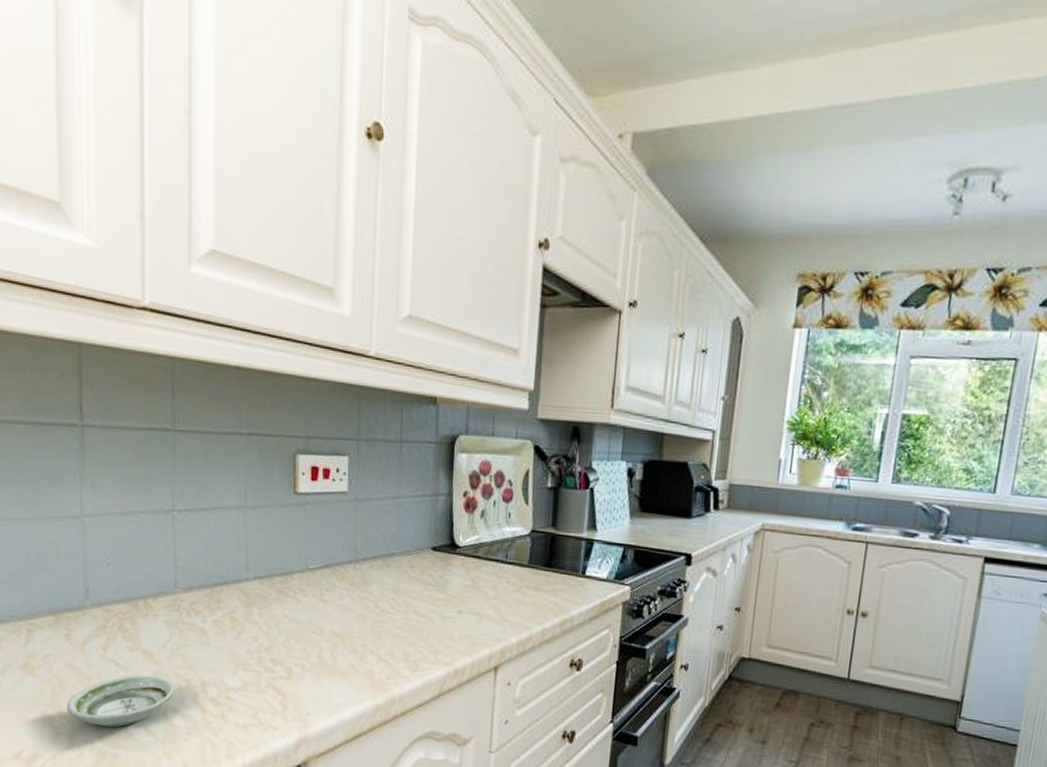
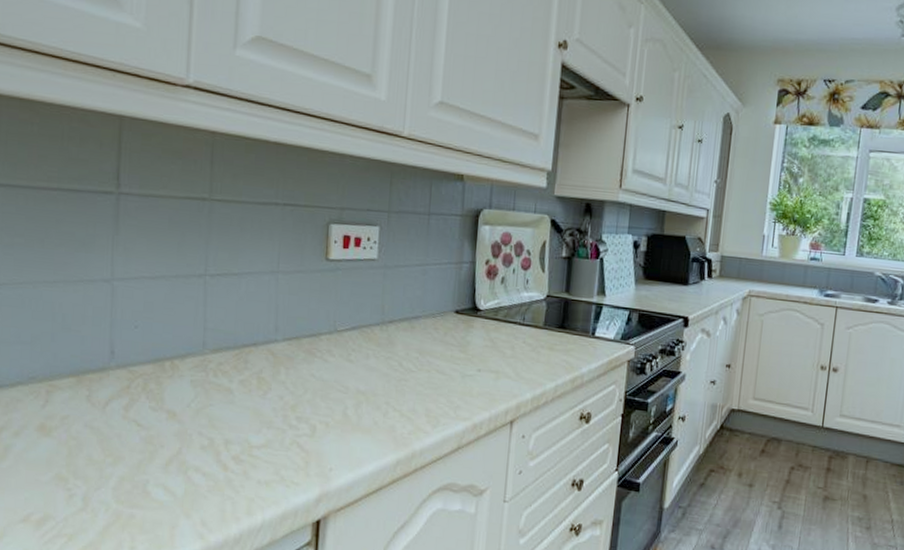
saucer: present [67,675,174,727] -> none [83,434,197,488]

